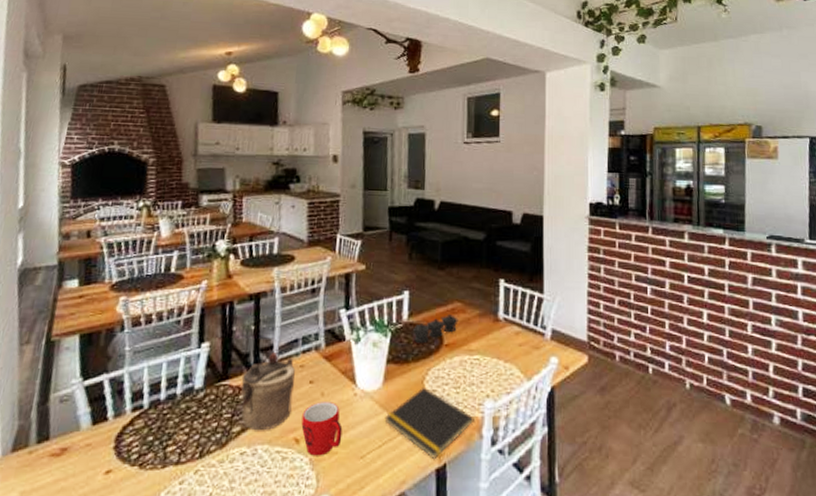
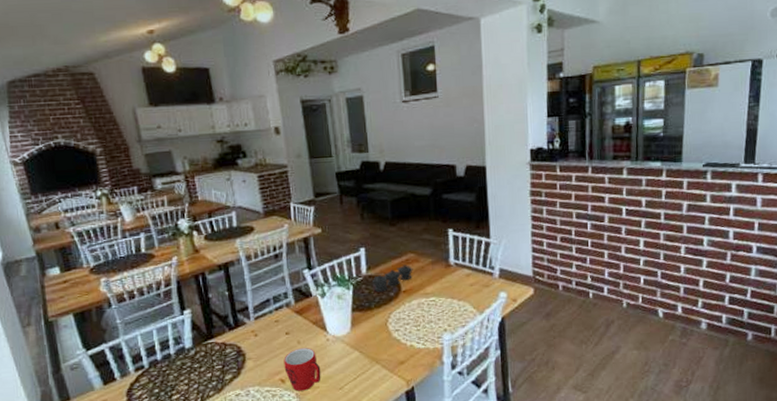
teapot: present [237,352,295,431] -> none [225,312,274,377]
notepad: present [385,388,474,459] -> none [356,329,435,384]

